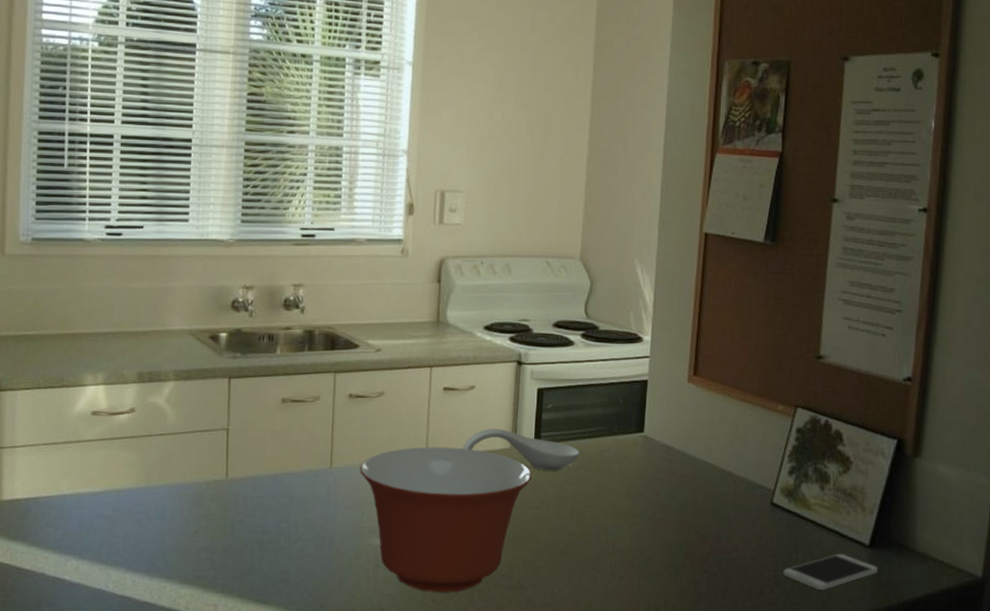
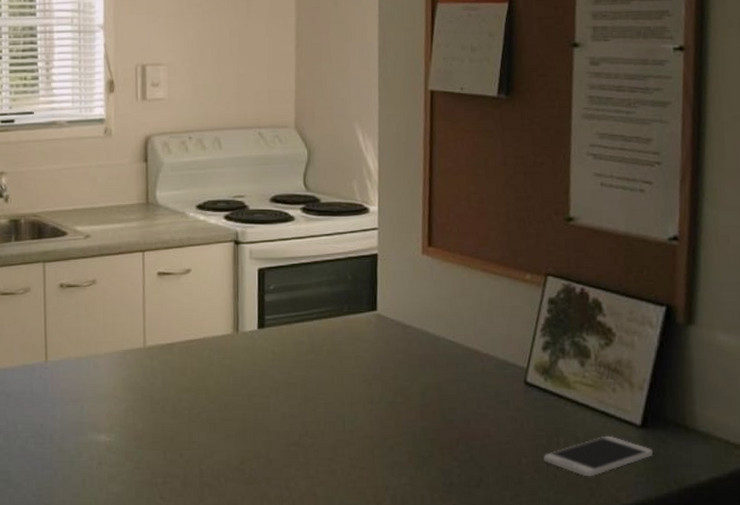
mixing bowl: present [359,447,532,593] -> none [76,335,258,490]
spoon rest: present [462,429,580,471] -> none [181,314,308,357]

